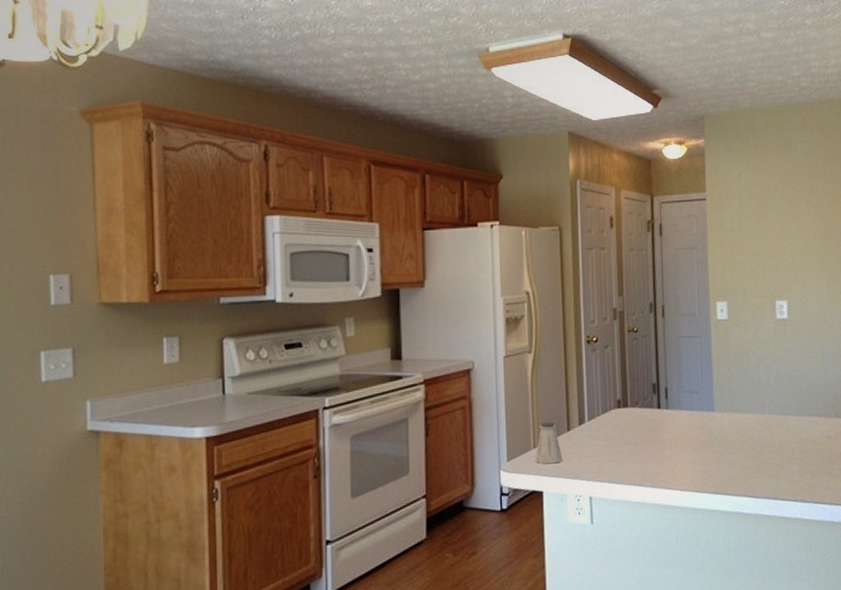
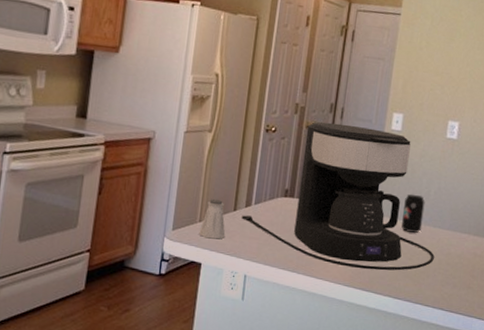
coffee maker: none [576,321,787,472] -> present [241,122,435,271]
beverage can: none [744,383,768,425] -> present [400,194,425,233]

